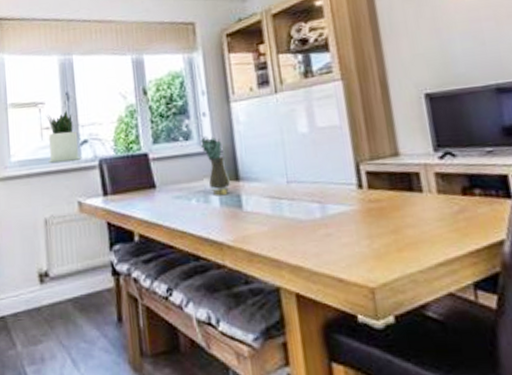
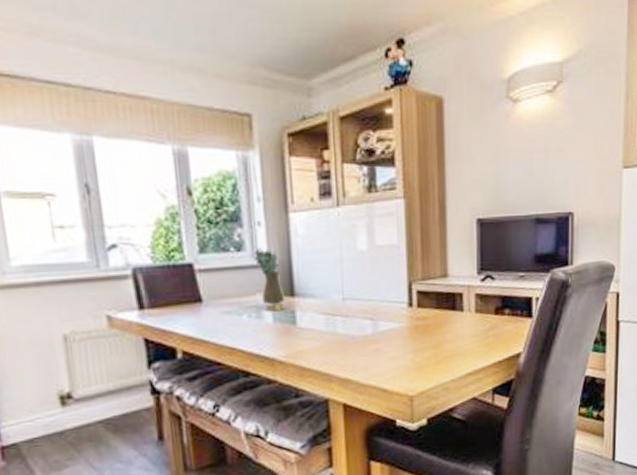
planter: present [46,111,82,164] -> none [59,207,110,271]

